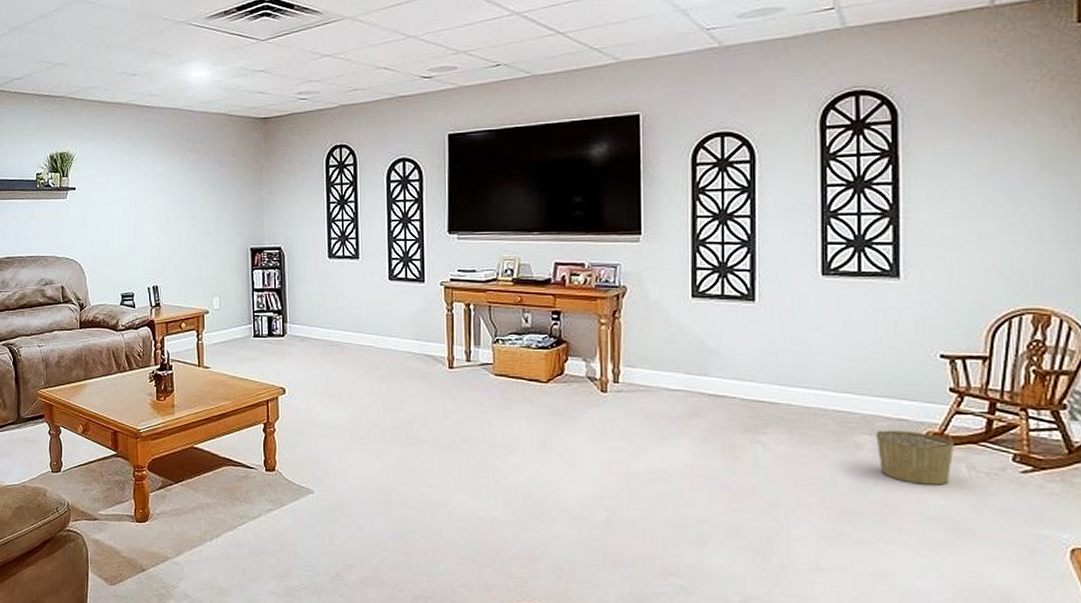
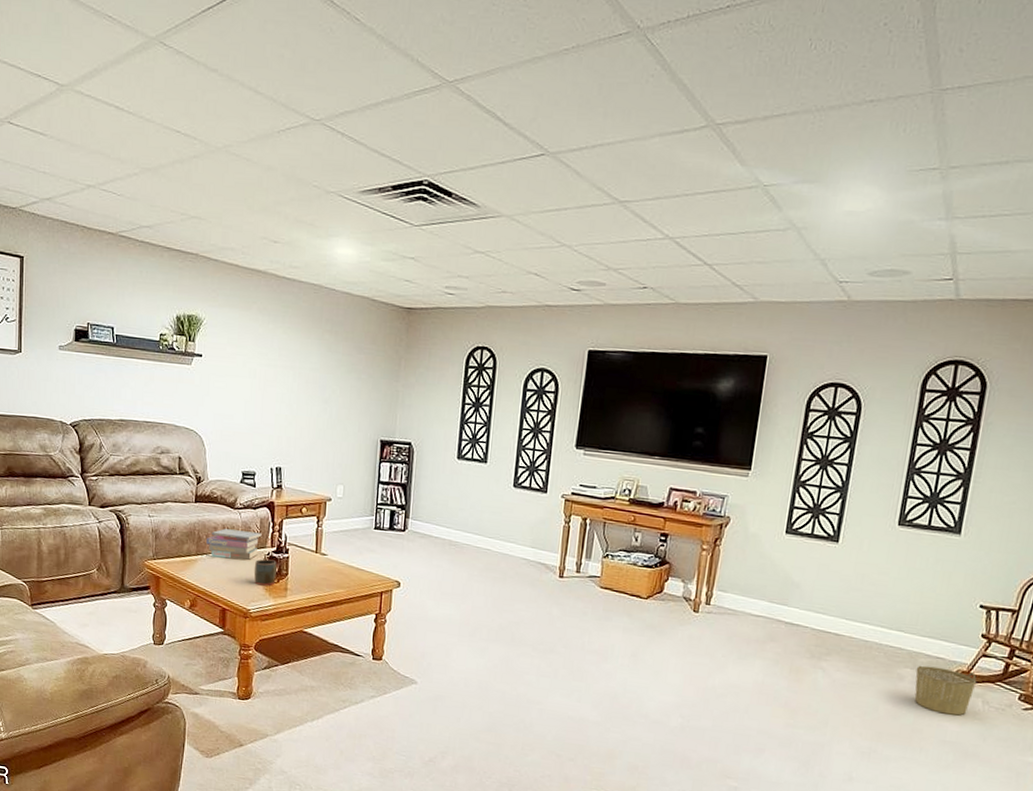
books: none [93,351,145,381] -> present [206,529,262,560]
mug: none [140,378,162,405] -> present [253,559,277,586]

